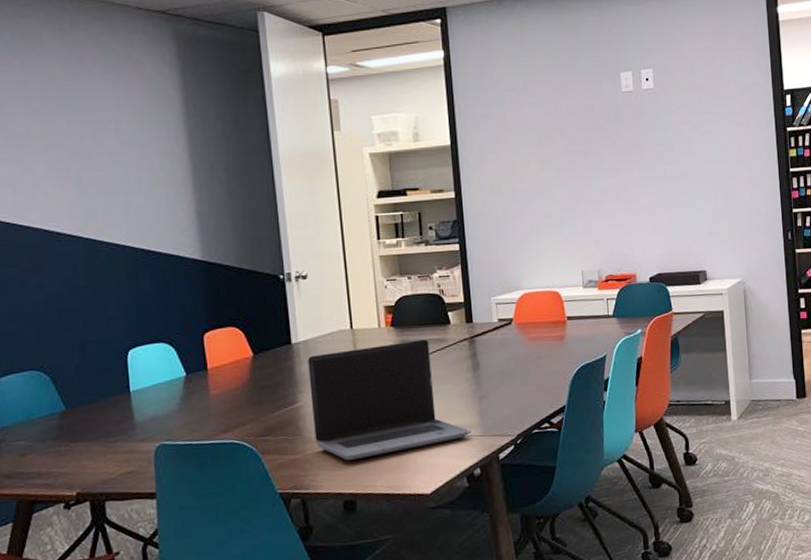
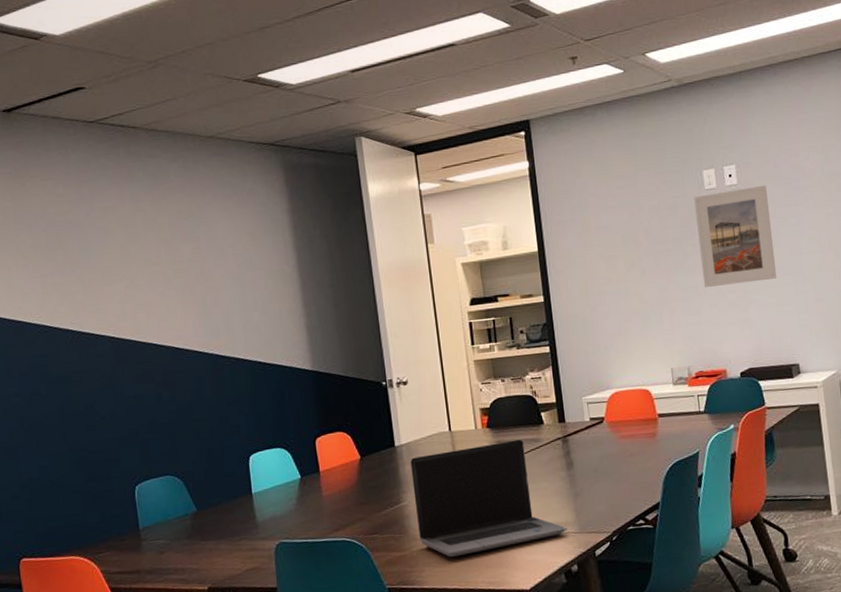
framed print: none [611,91,689,191] -> present [694,185,777,287]

